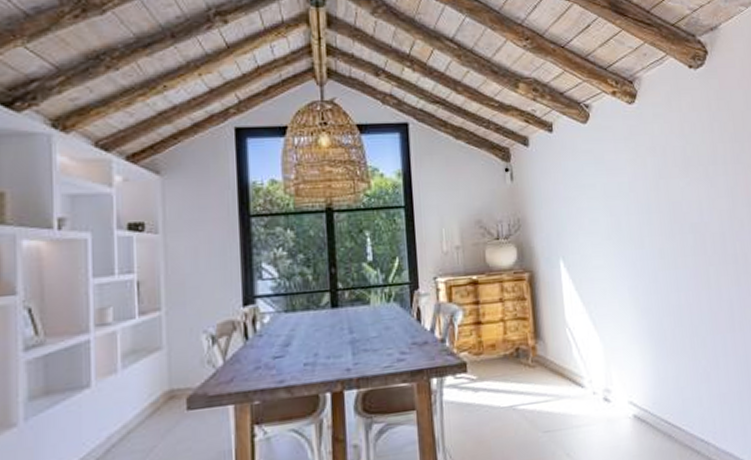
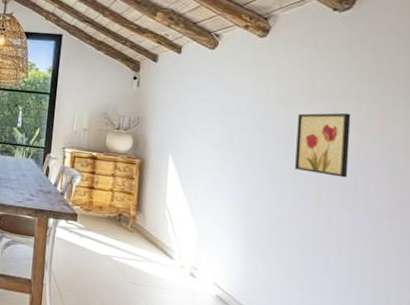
wall art: none [676,178,728,250] -> present [295,112,351,178]

